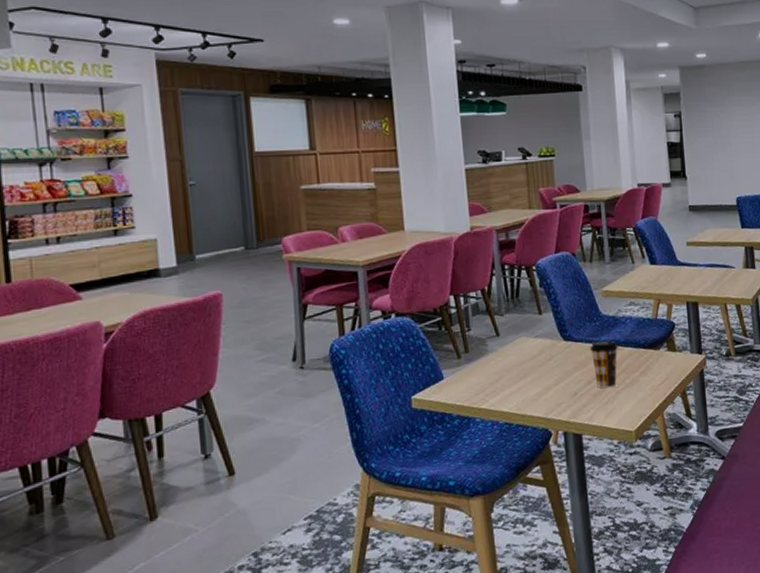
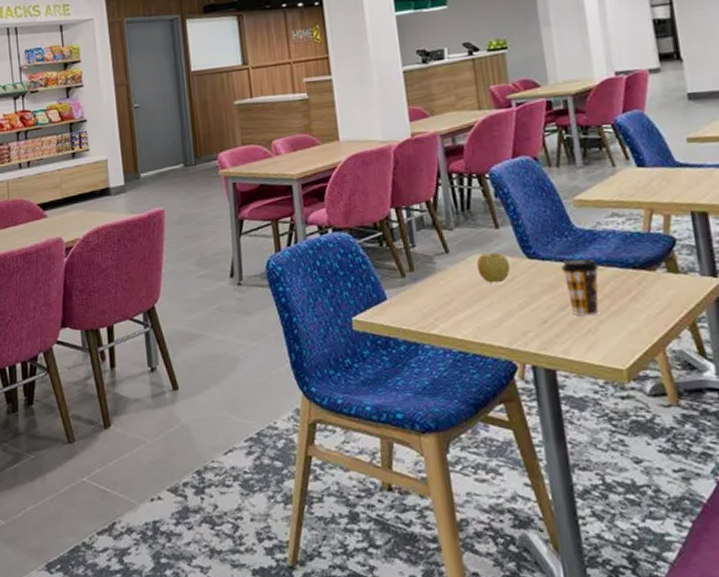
apple: none [522,335,550,363] -> present [476,252,511,284]

